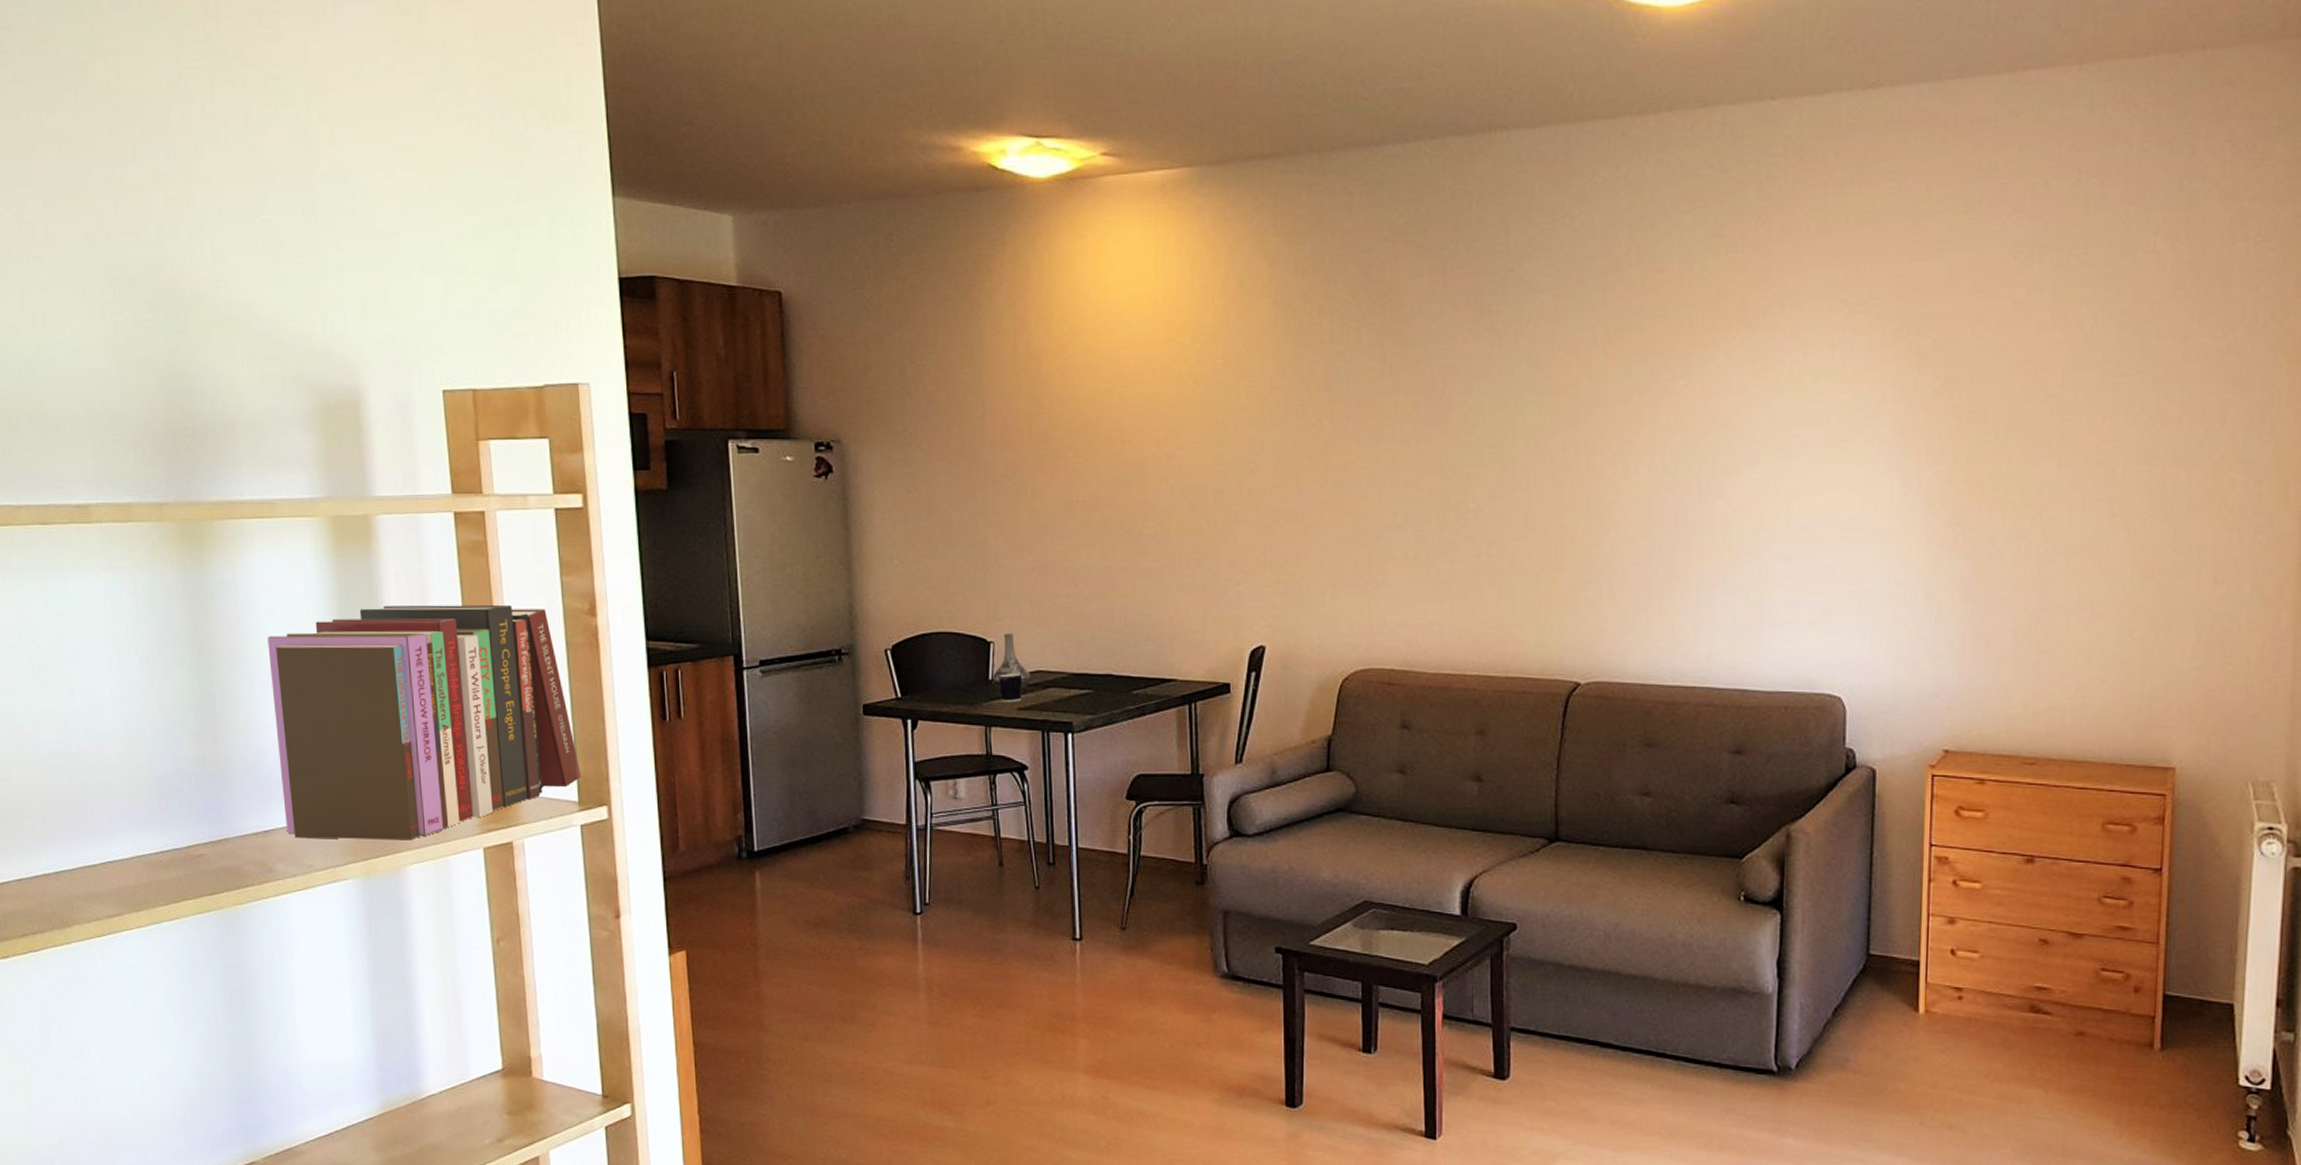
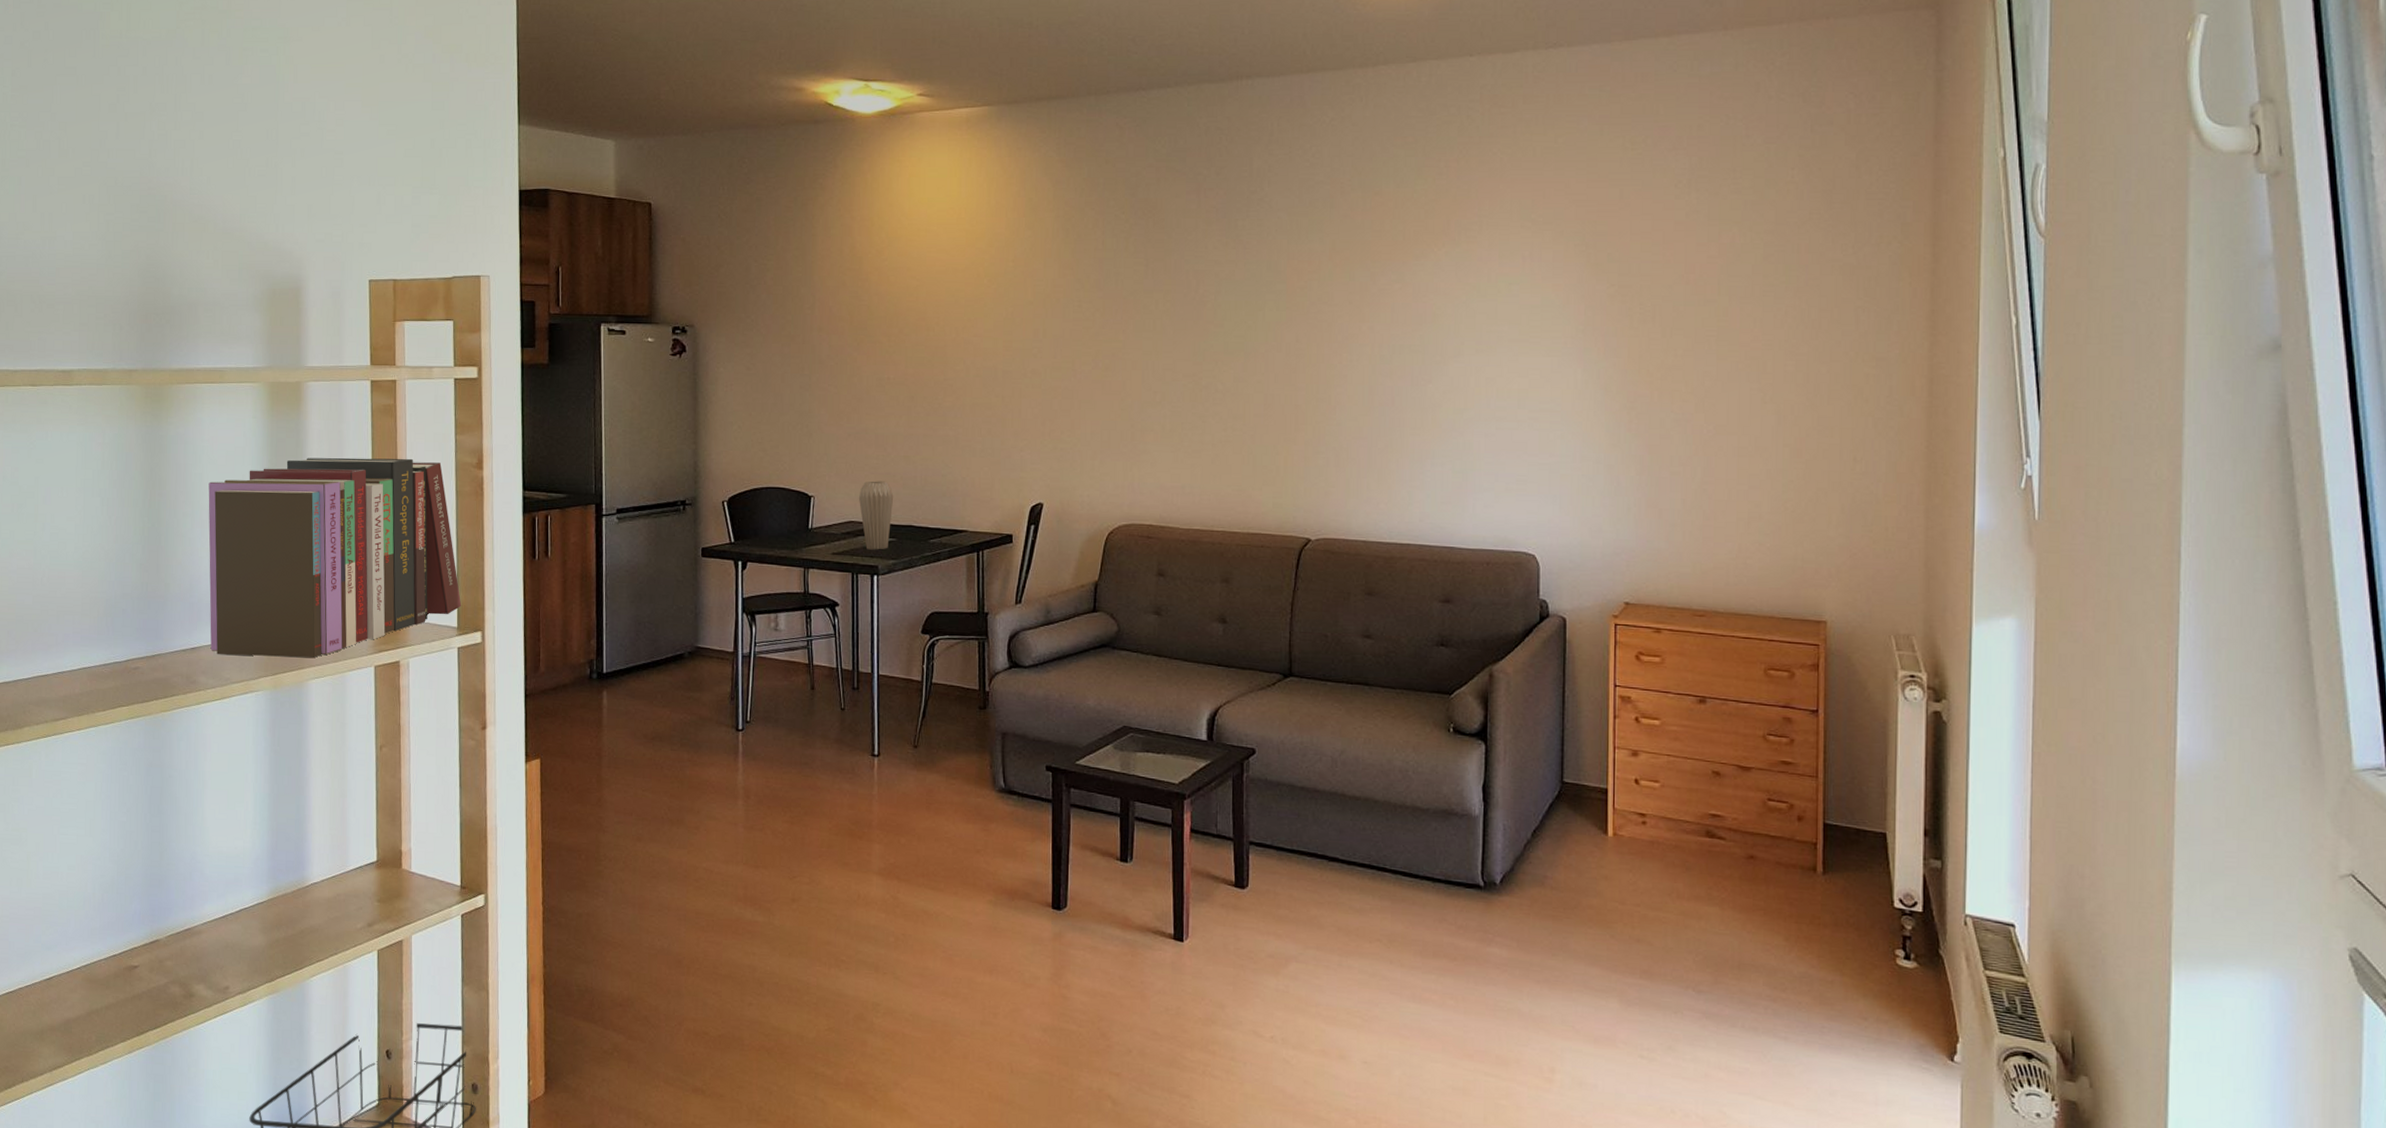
decorative vase: present [993,633,1031,691] -> none [812,489,844,538]
mug: present [998,673,1023,703] -> none [817,523,837,548]
vase: none [1046,623,1089,704] -> present [858,481,894,550]

